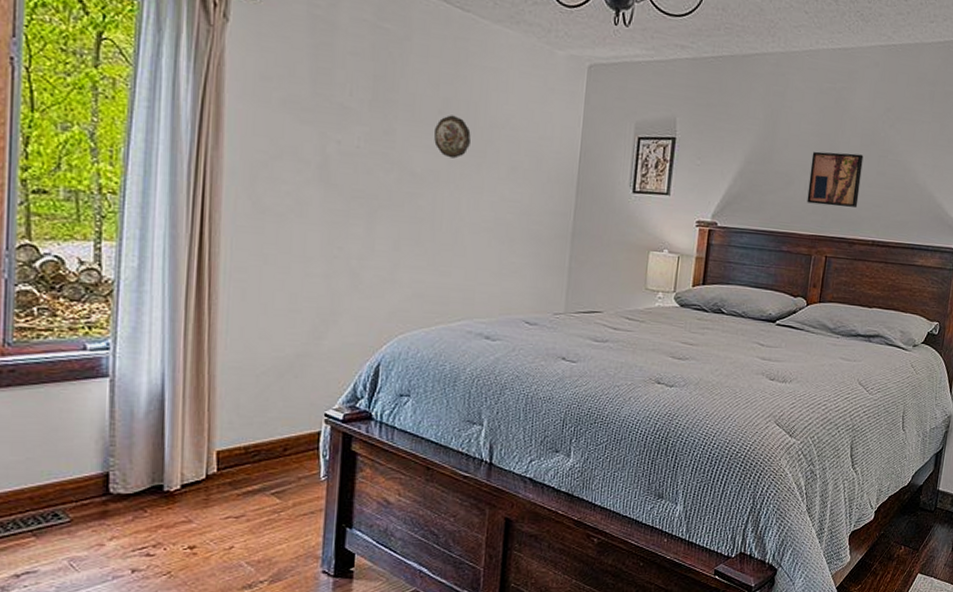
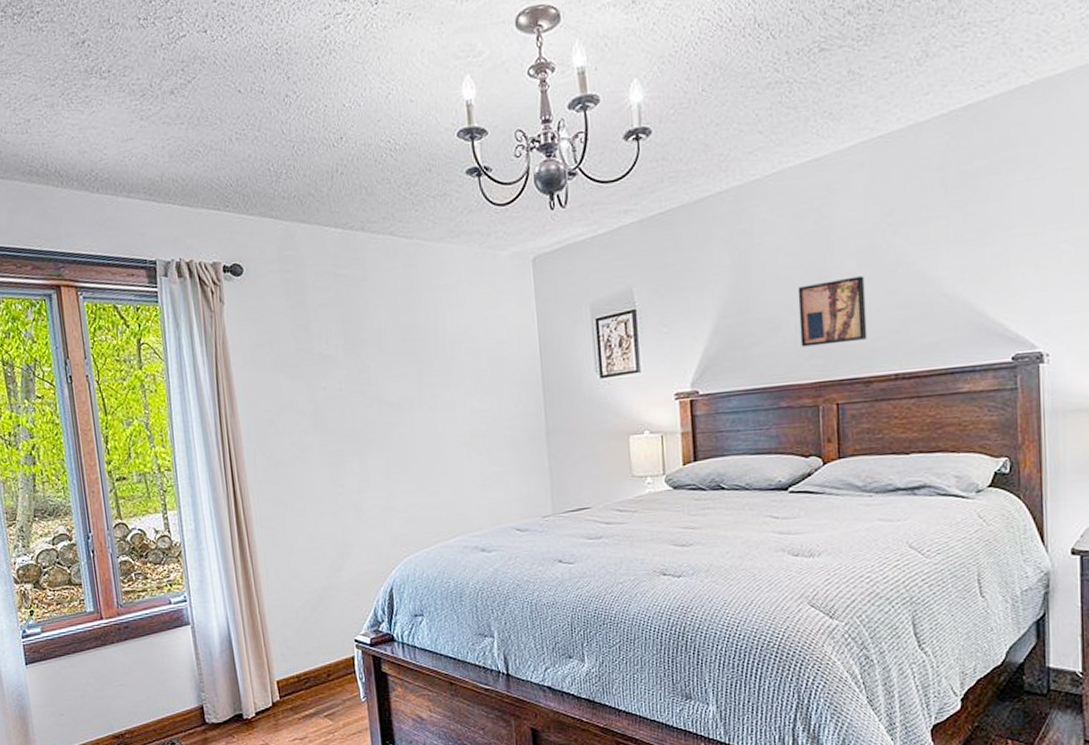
decorative plate: present [433,115,471,159] -> none [401,340,435,382]

